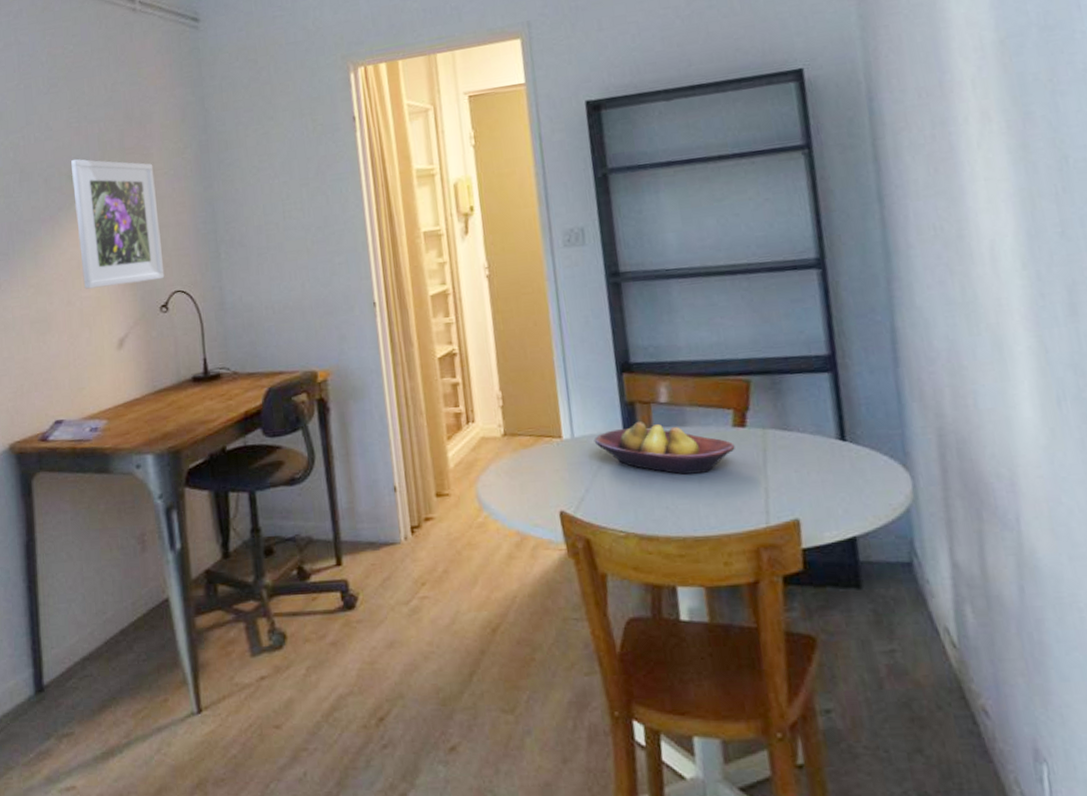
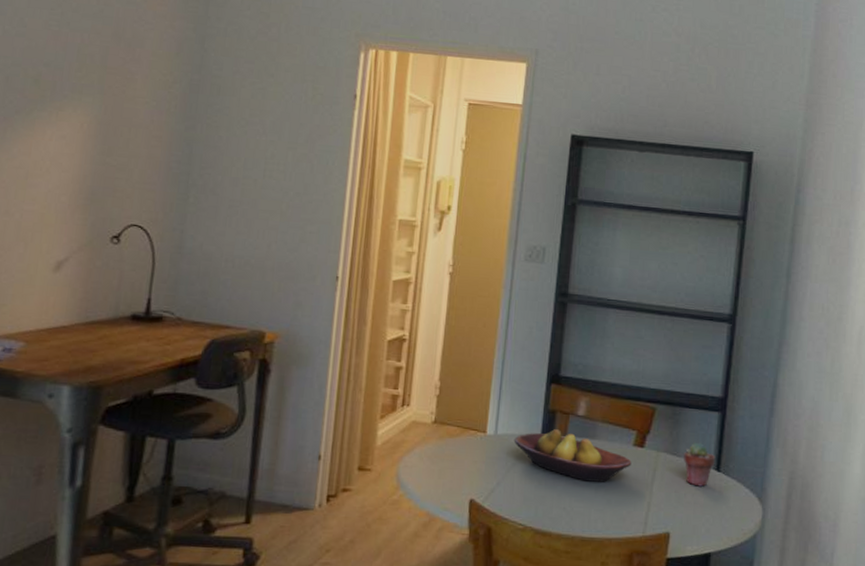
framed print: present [71,159,165,289] -> none [28,63,135,210]
potted succulent: none [796,410,838,462] -> present [684,442,716,487]

